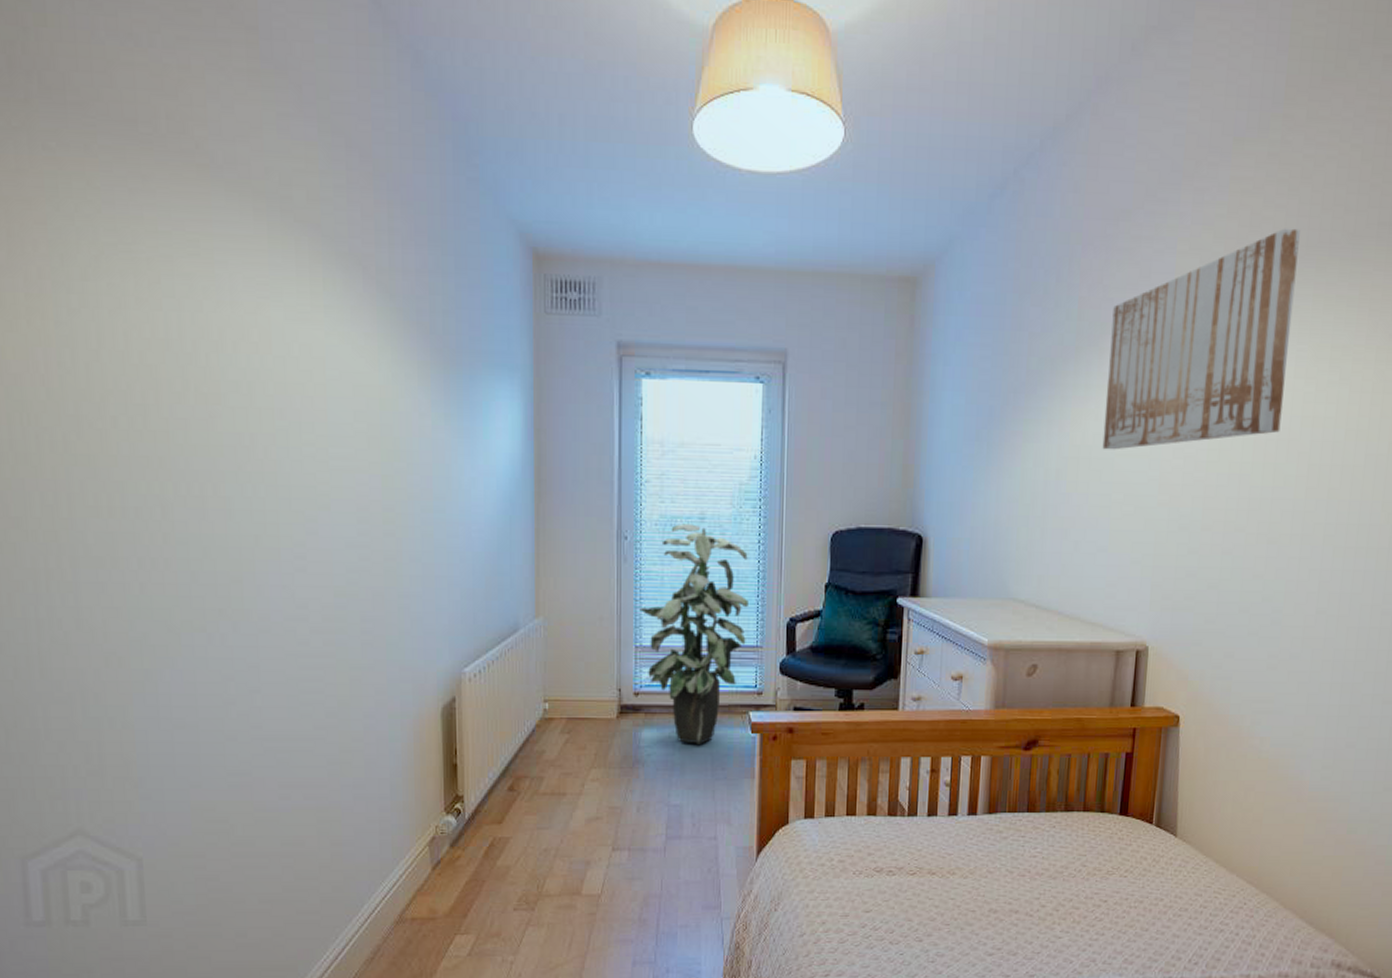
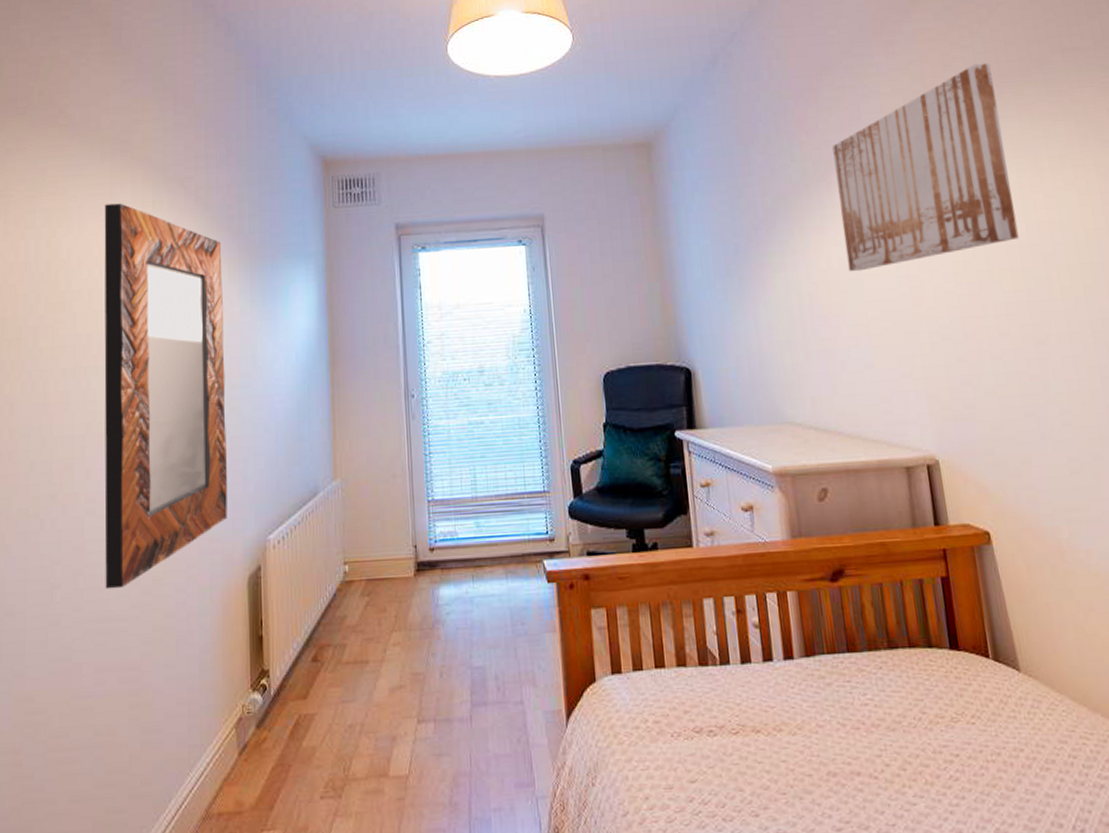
home mirror: none [262,277,419,709] -> present [104,203,227,589]
indoor plant: present [639,524,748,744] -> none [429,378,533,599]

